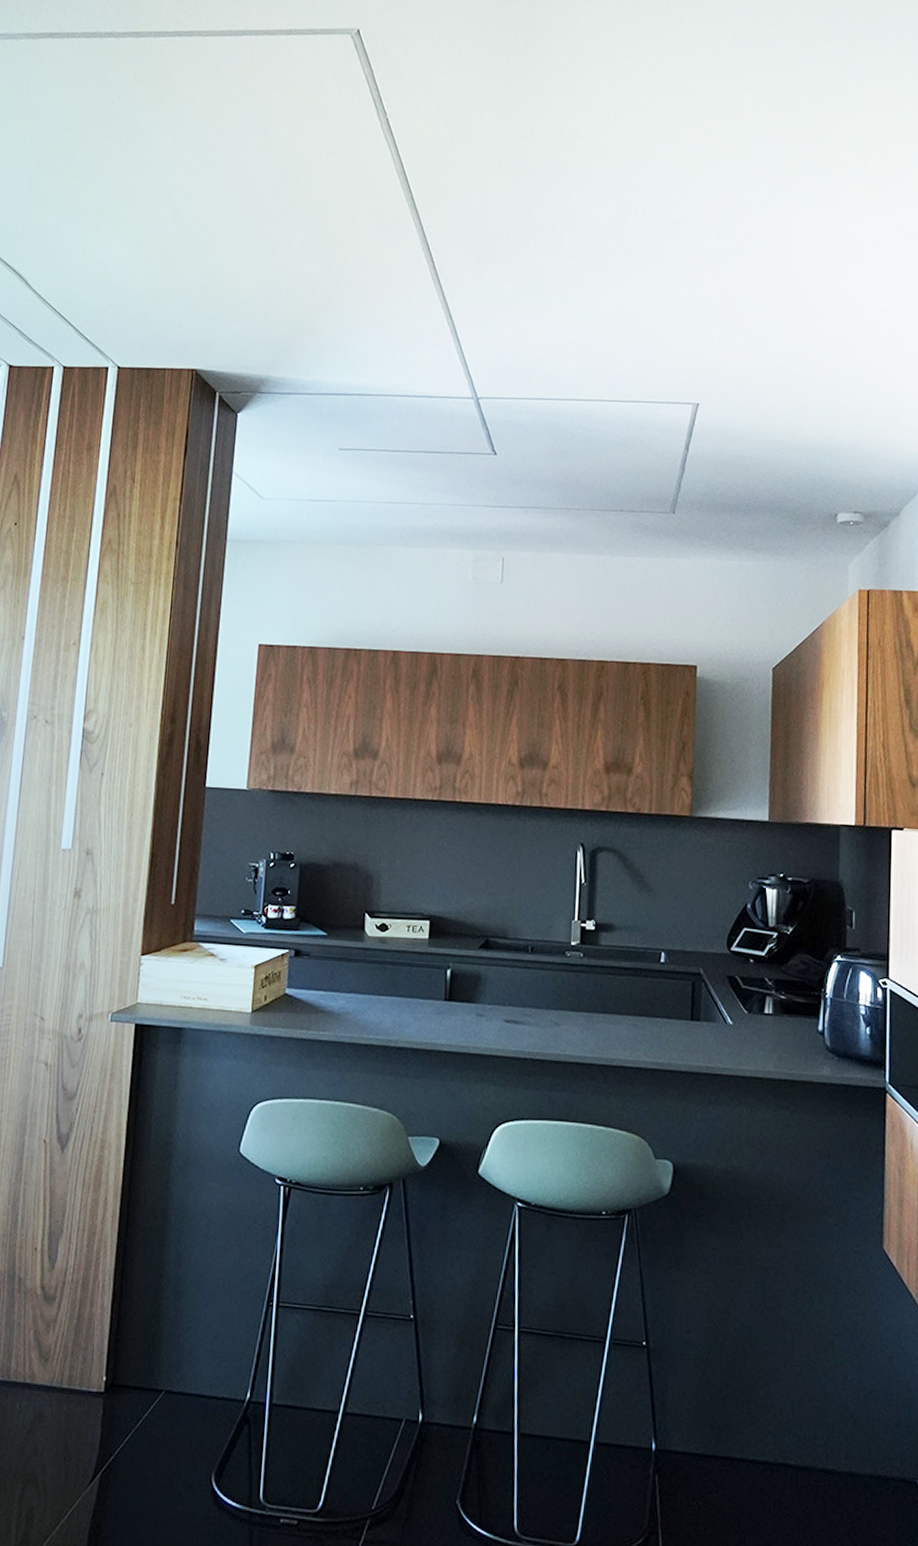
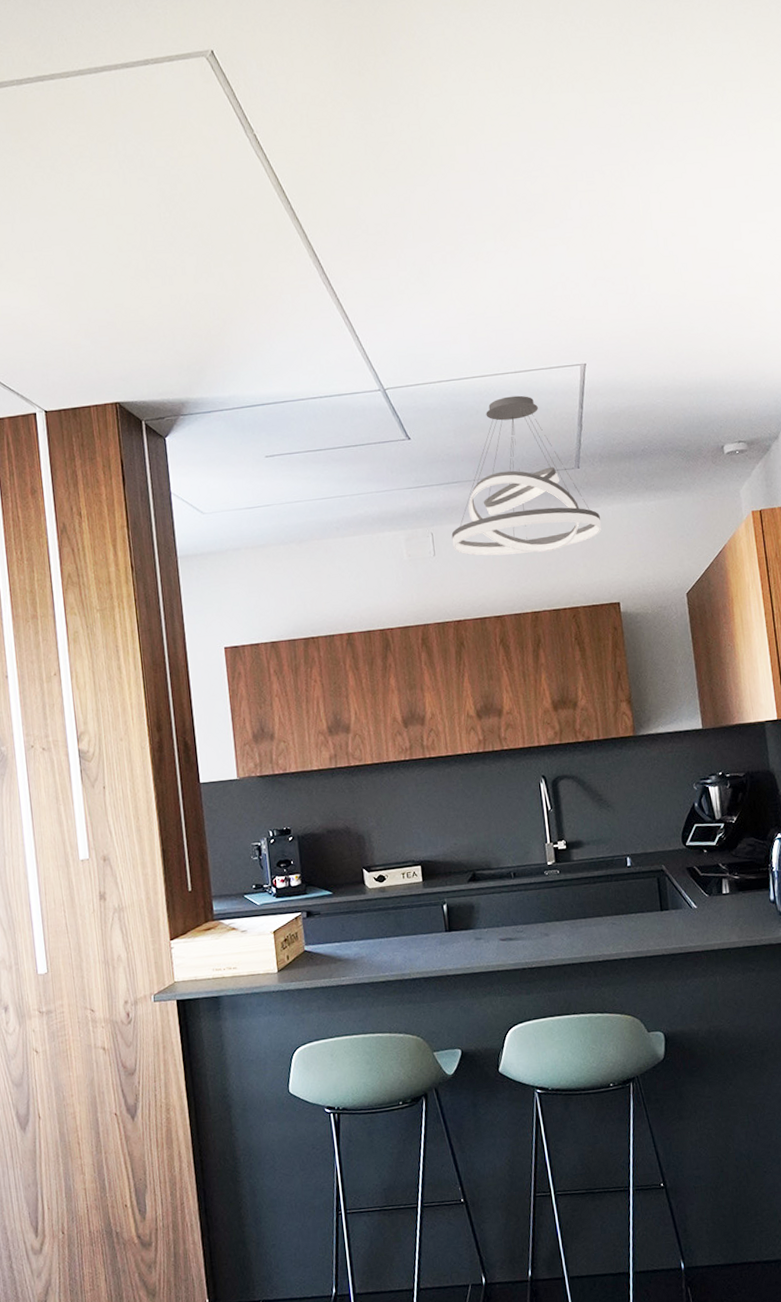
pendant light: none [523,425,689,598] -> present [451,395,602,556]

